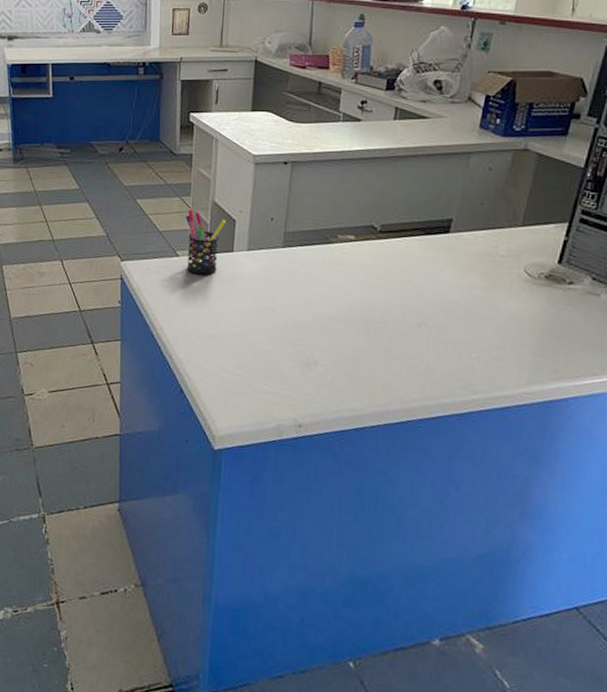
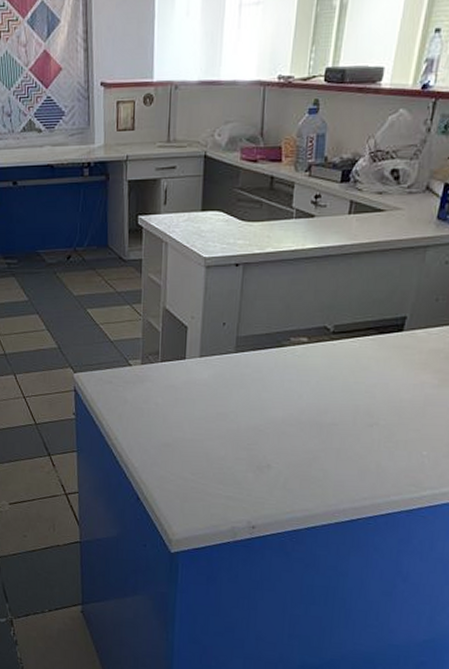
pen holder: present [185,208,226,275] -> none [137,316,178,384]

